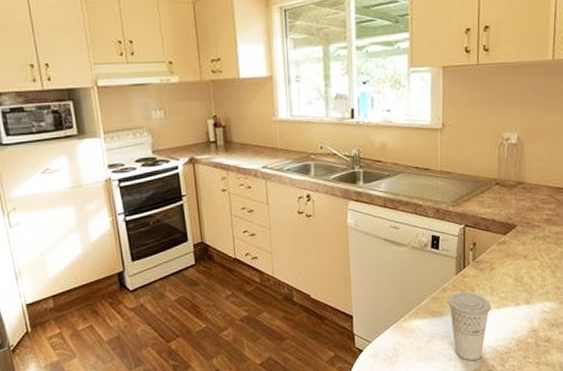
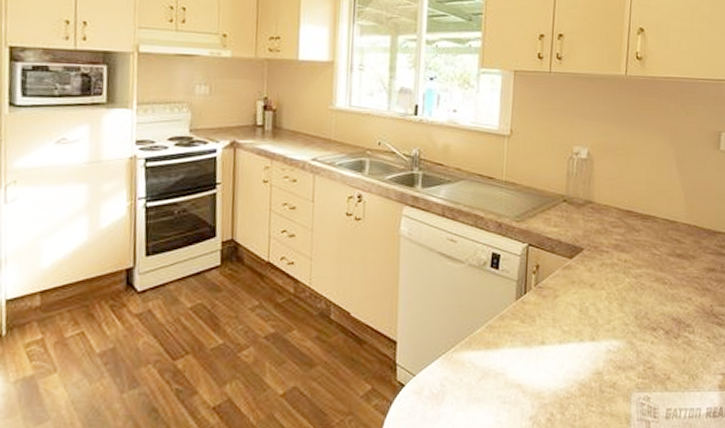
cup: present [448,292,491,360] -> none [505,322,552,405]

